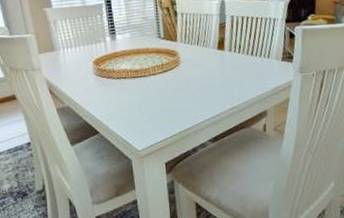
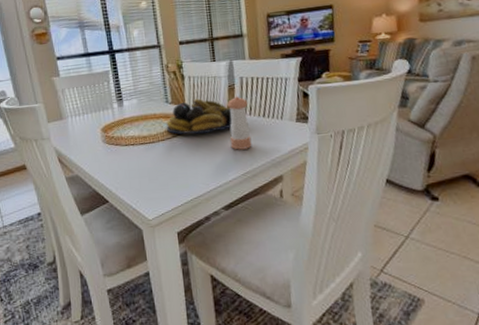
fruit bowl: none [157,35,222,70] -> present [166,99,233,135]
pepper shaker: none [217,34,240,86] -> present [227,96,252,150]

